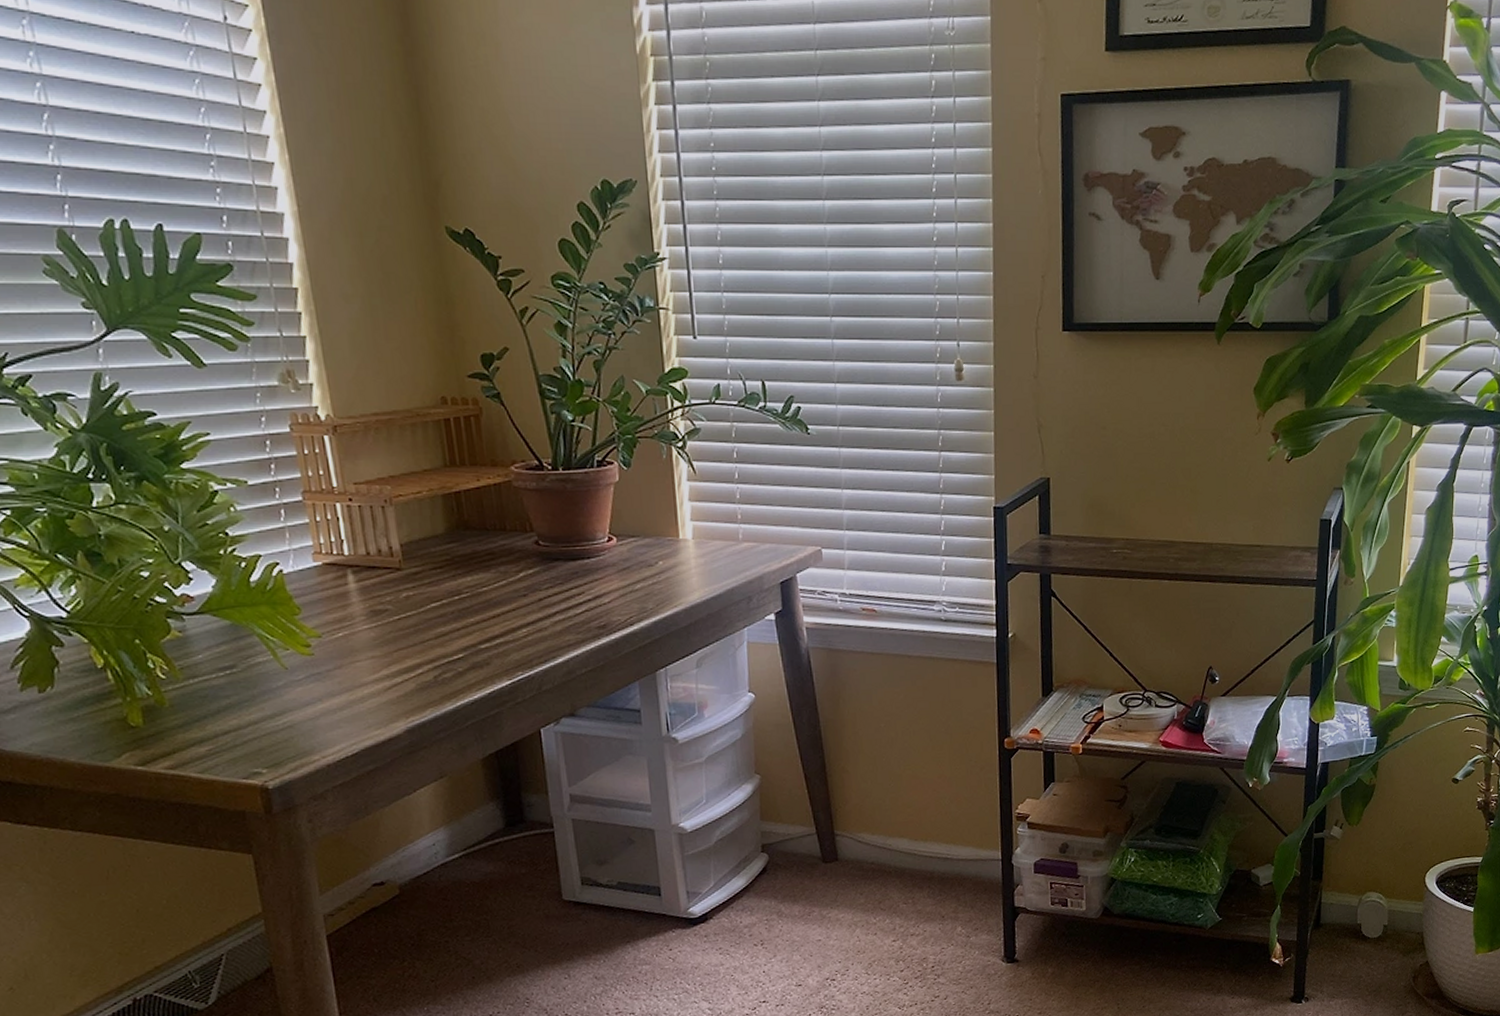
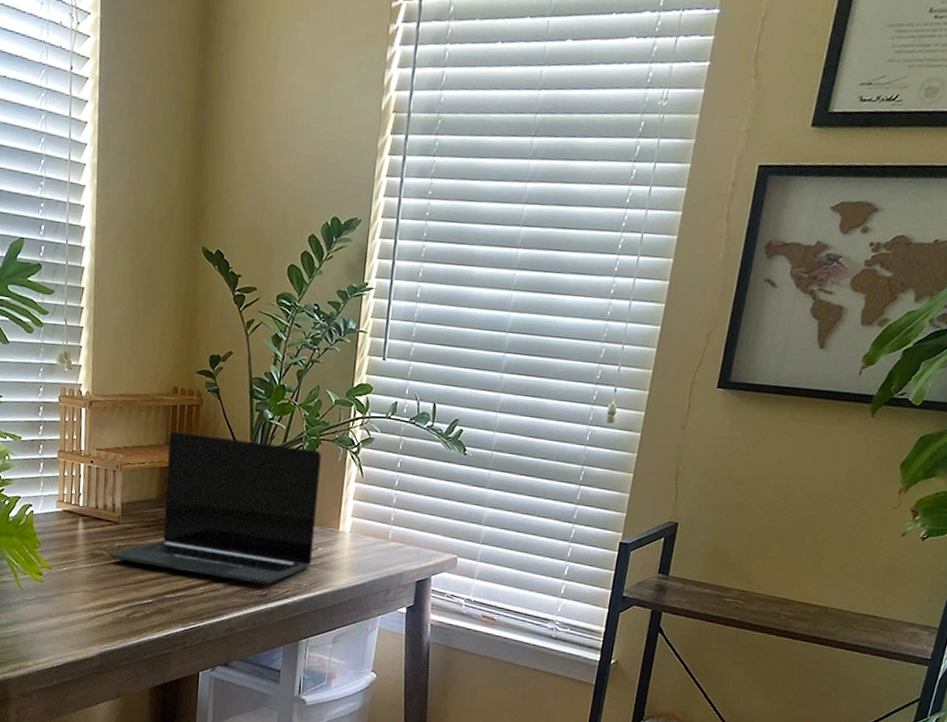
laptop: none [396,449,654,615] -> present [109,432,322,585]

